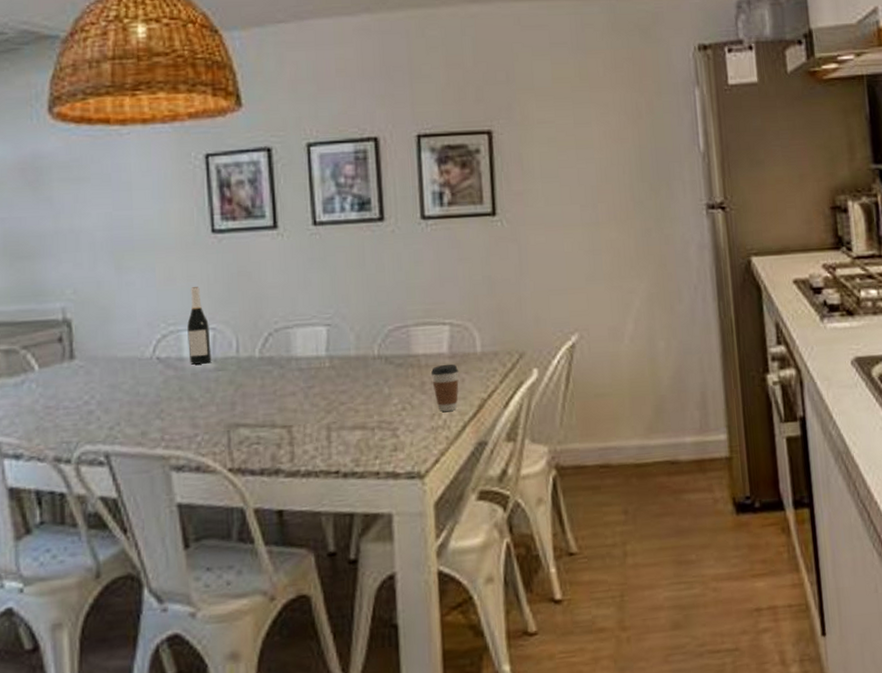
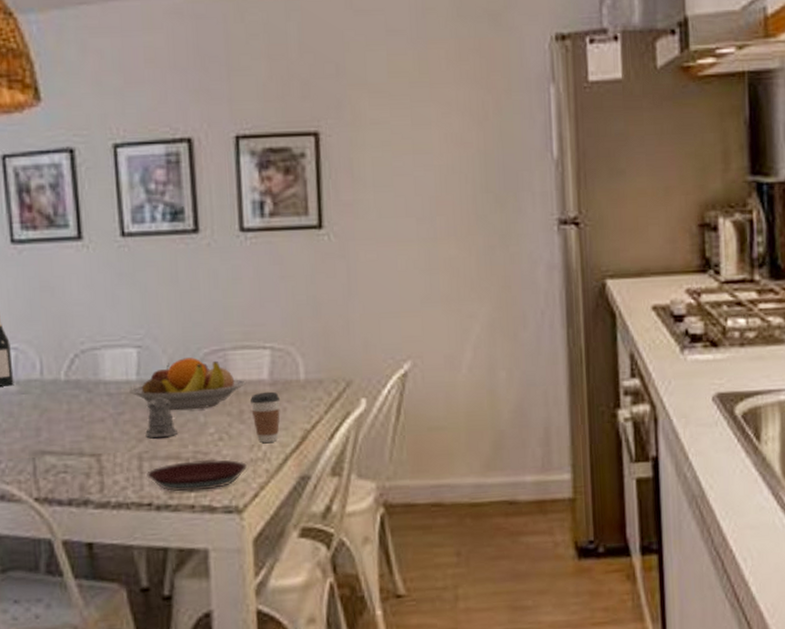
fruit bowl: none [319,334,427,384] -> present [129,358,246,411]
pepper shaker: none [334,371,364,410] -> present [145,397,177,439]
plate: none [334,428,429,459] -> present [147,459,248,492]

